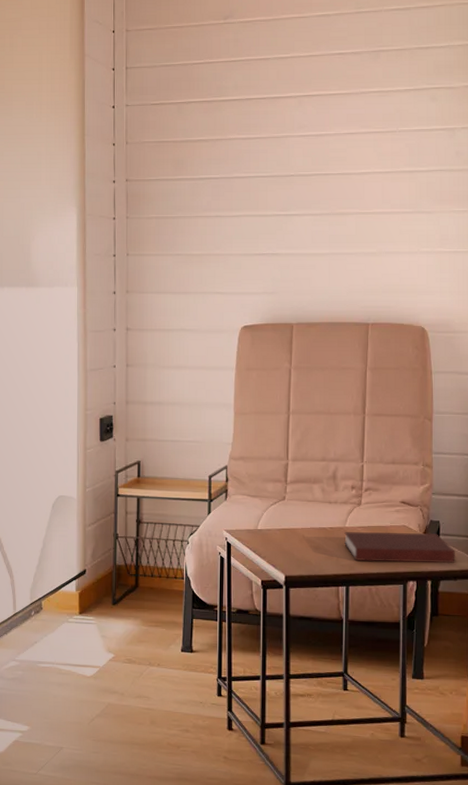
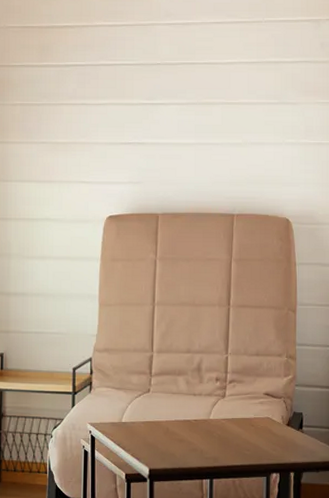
notebook: present [344,532,456,563] -> none [208,424,319,455]

